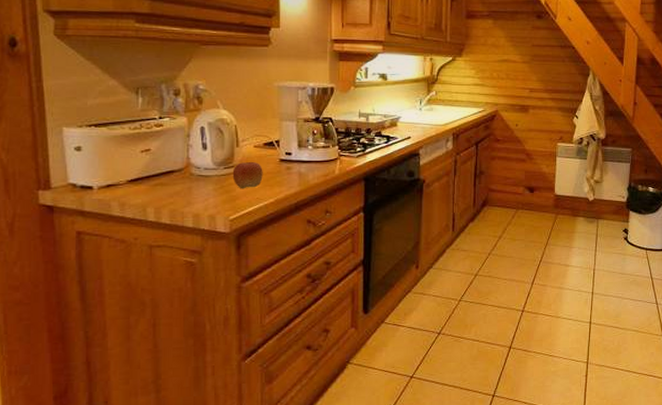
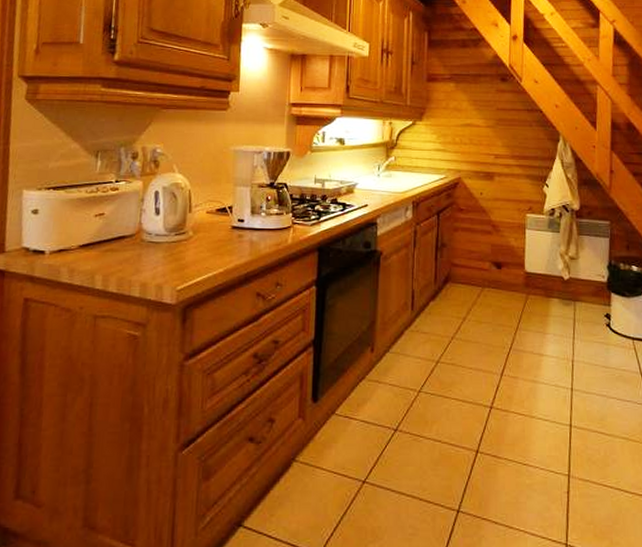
apple: present [232,161,263,189] -> none [183,228,214,258]

